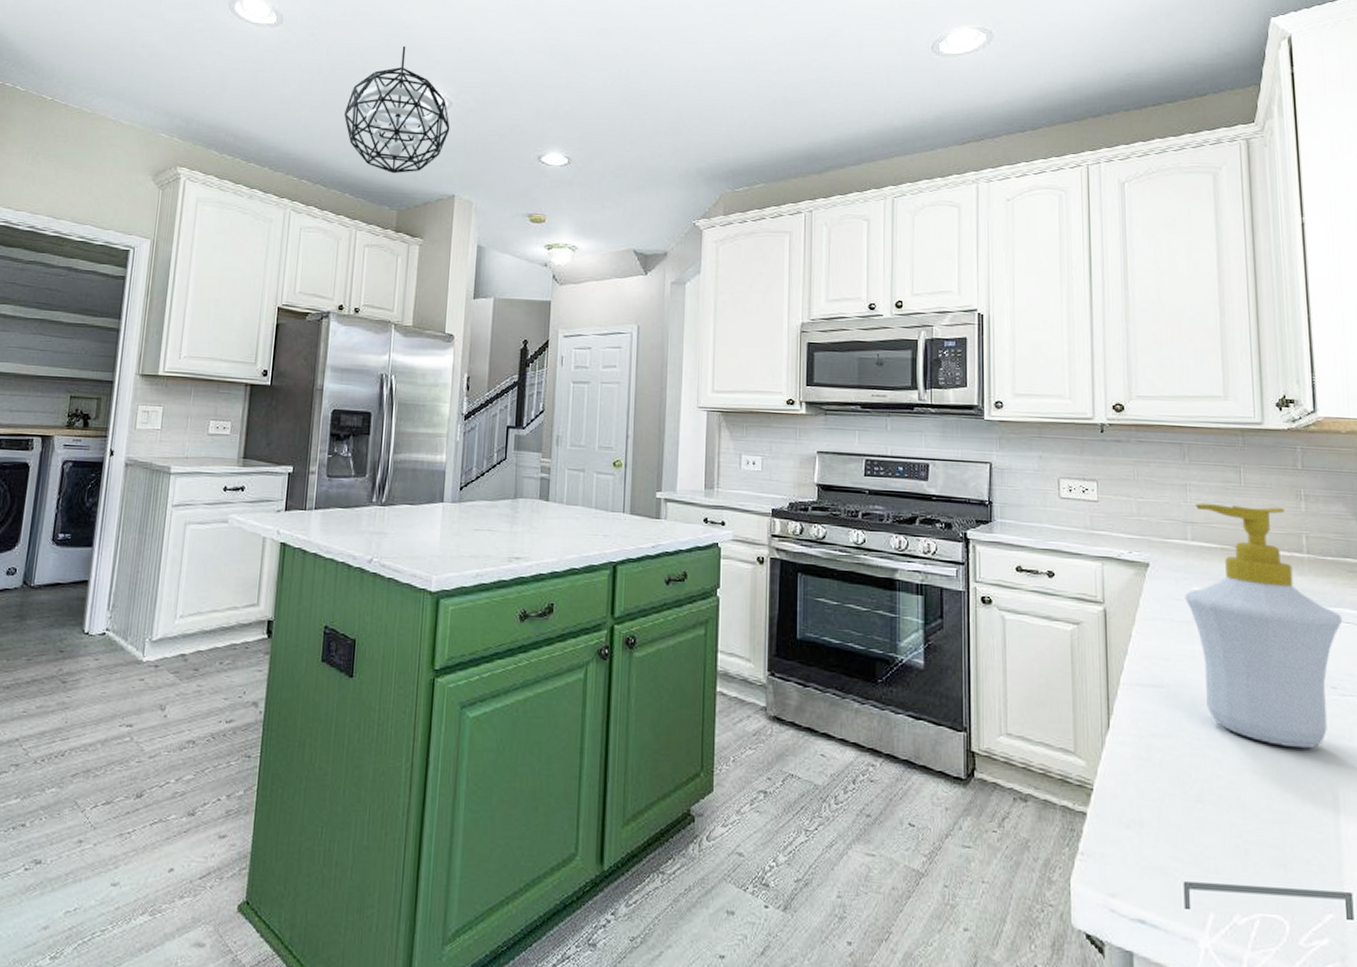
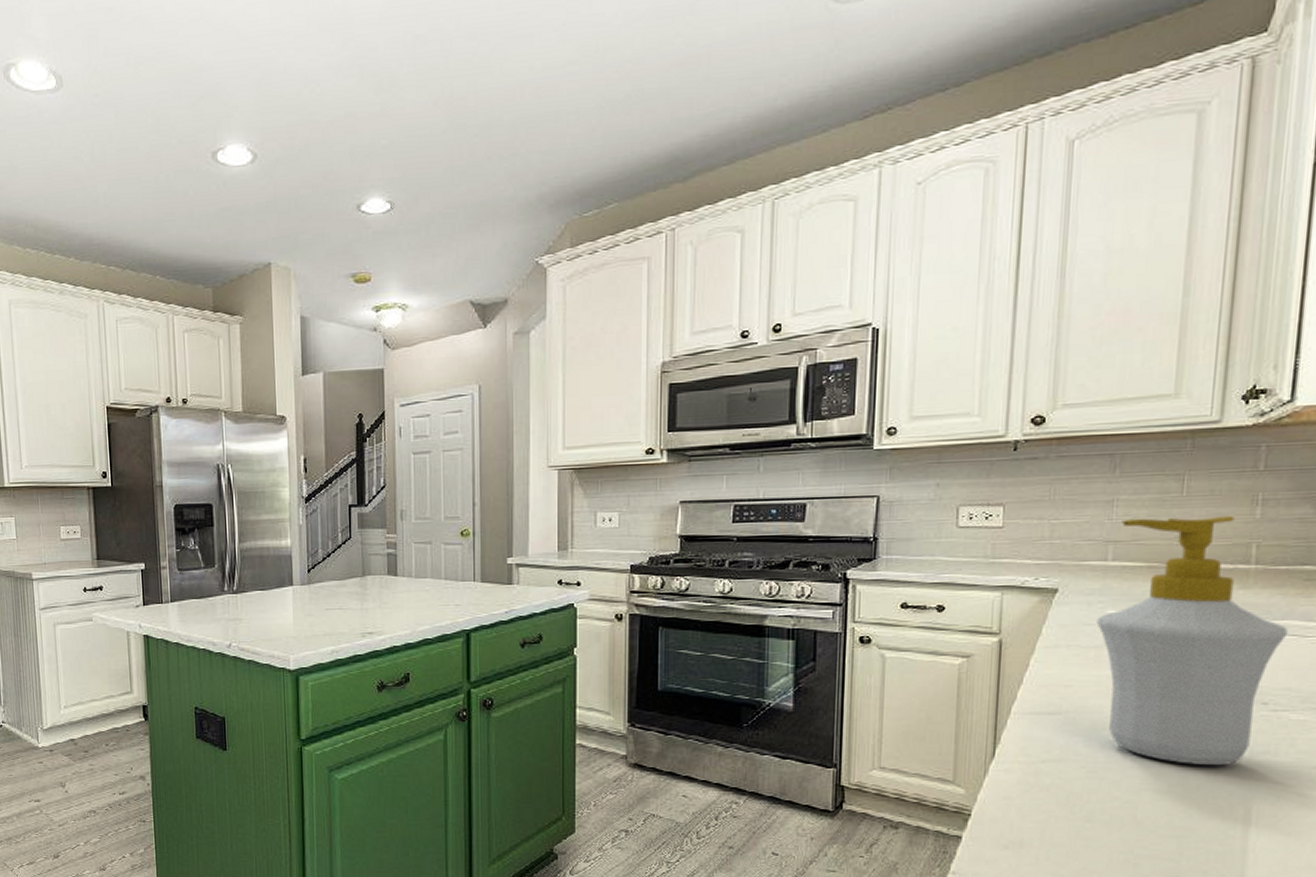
pendant light: present [344,45,450,174] -> none [143,92,258,247]

